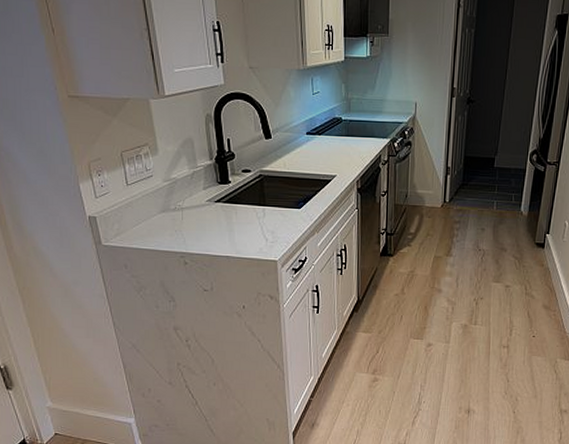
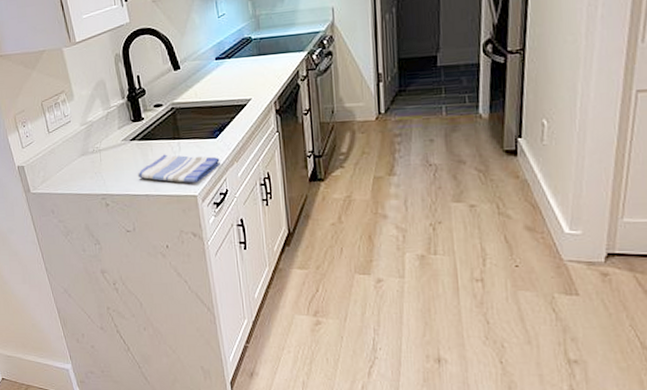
dish towel: none [219,218,302,248] -> present [137,154,220,183]

